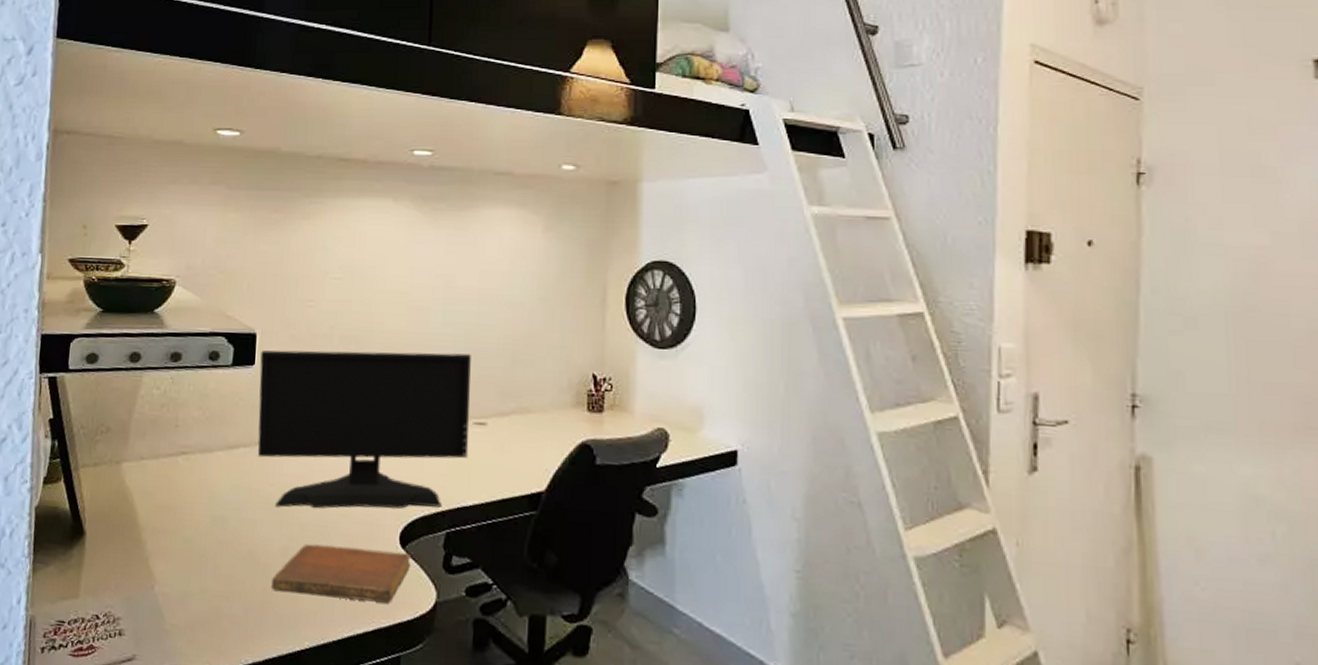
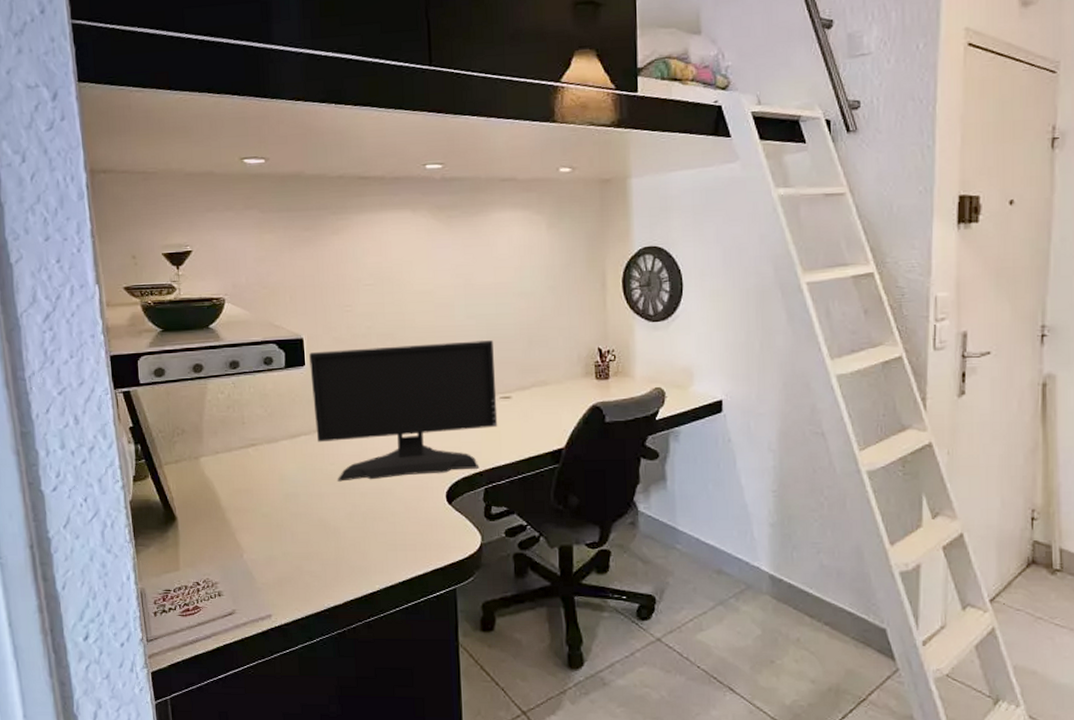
notebook: present [271,543,411,603] -> none [342,508,457,549]

